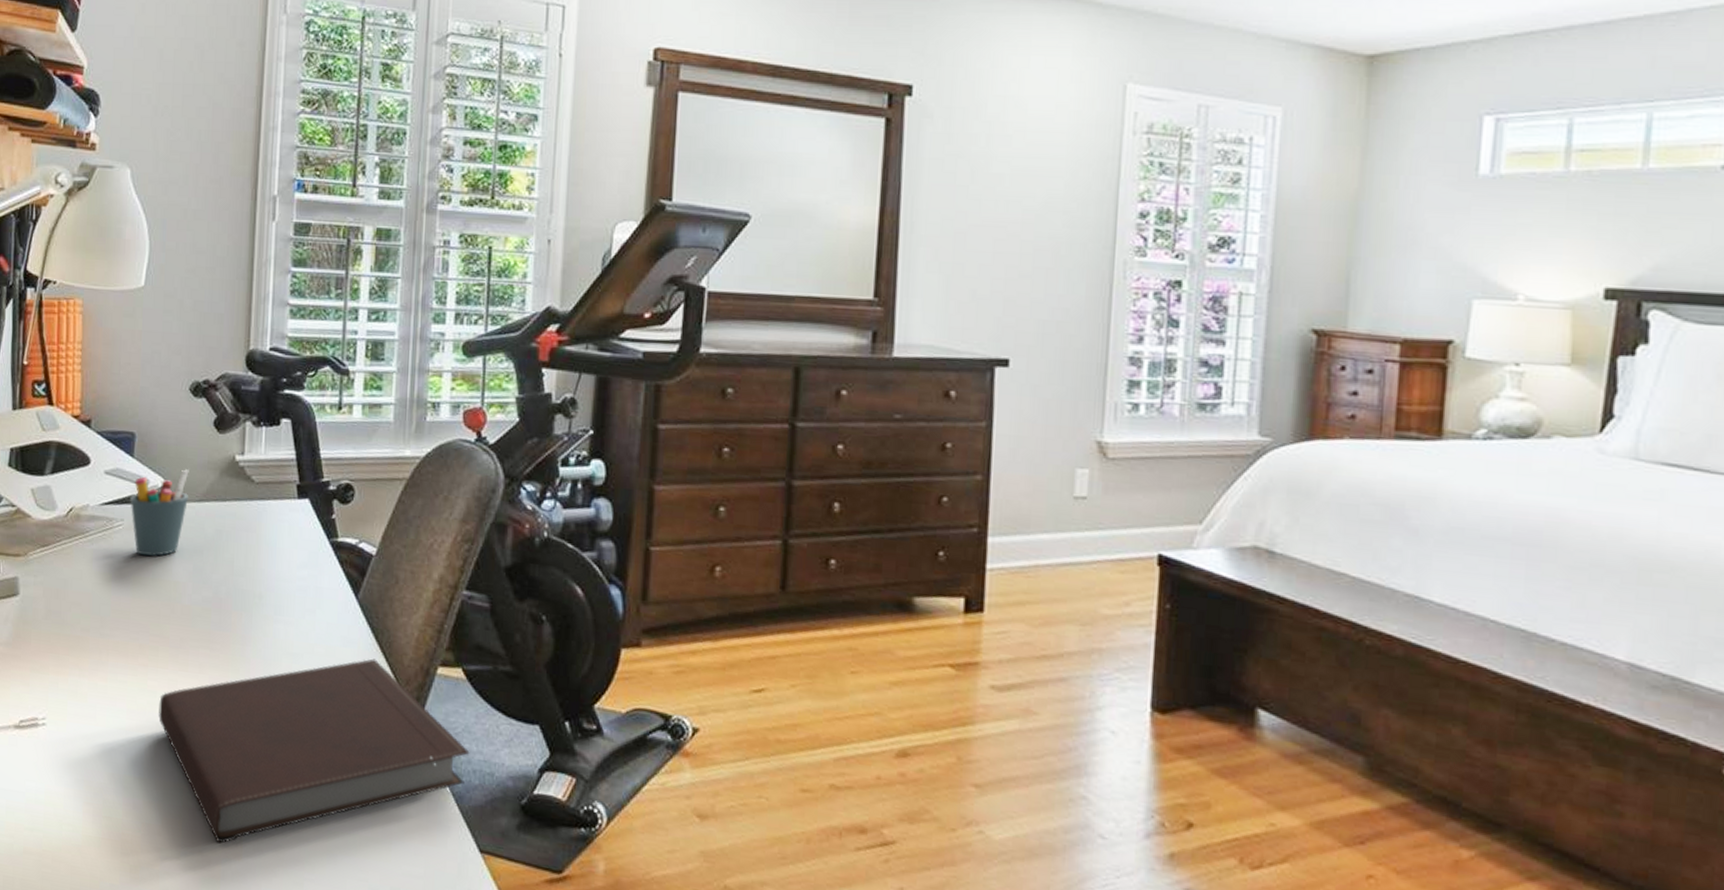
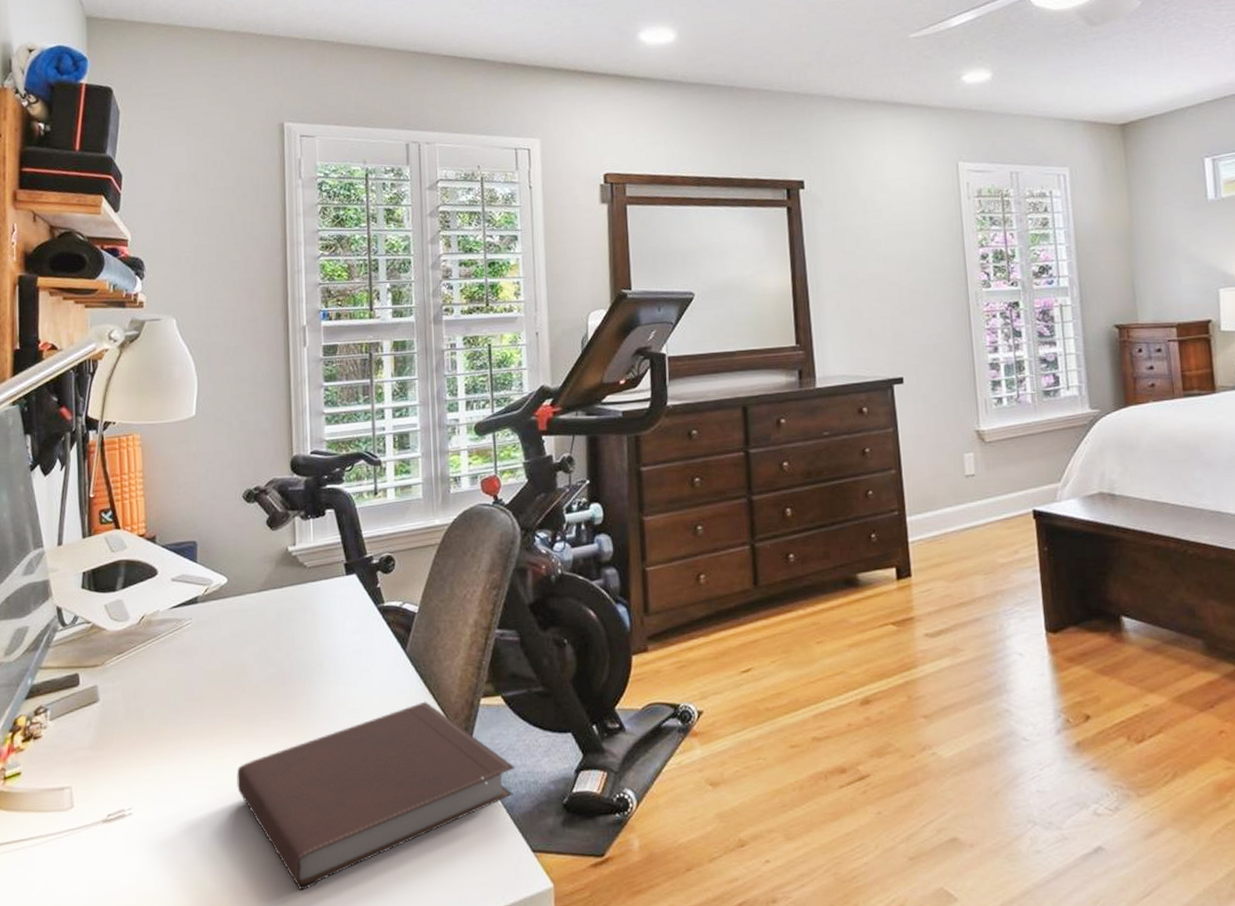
pen holder: present [130,469,189,557] -> none [196,565,249,647]

